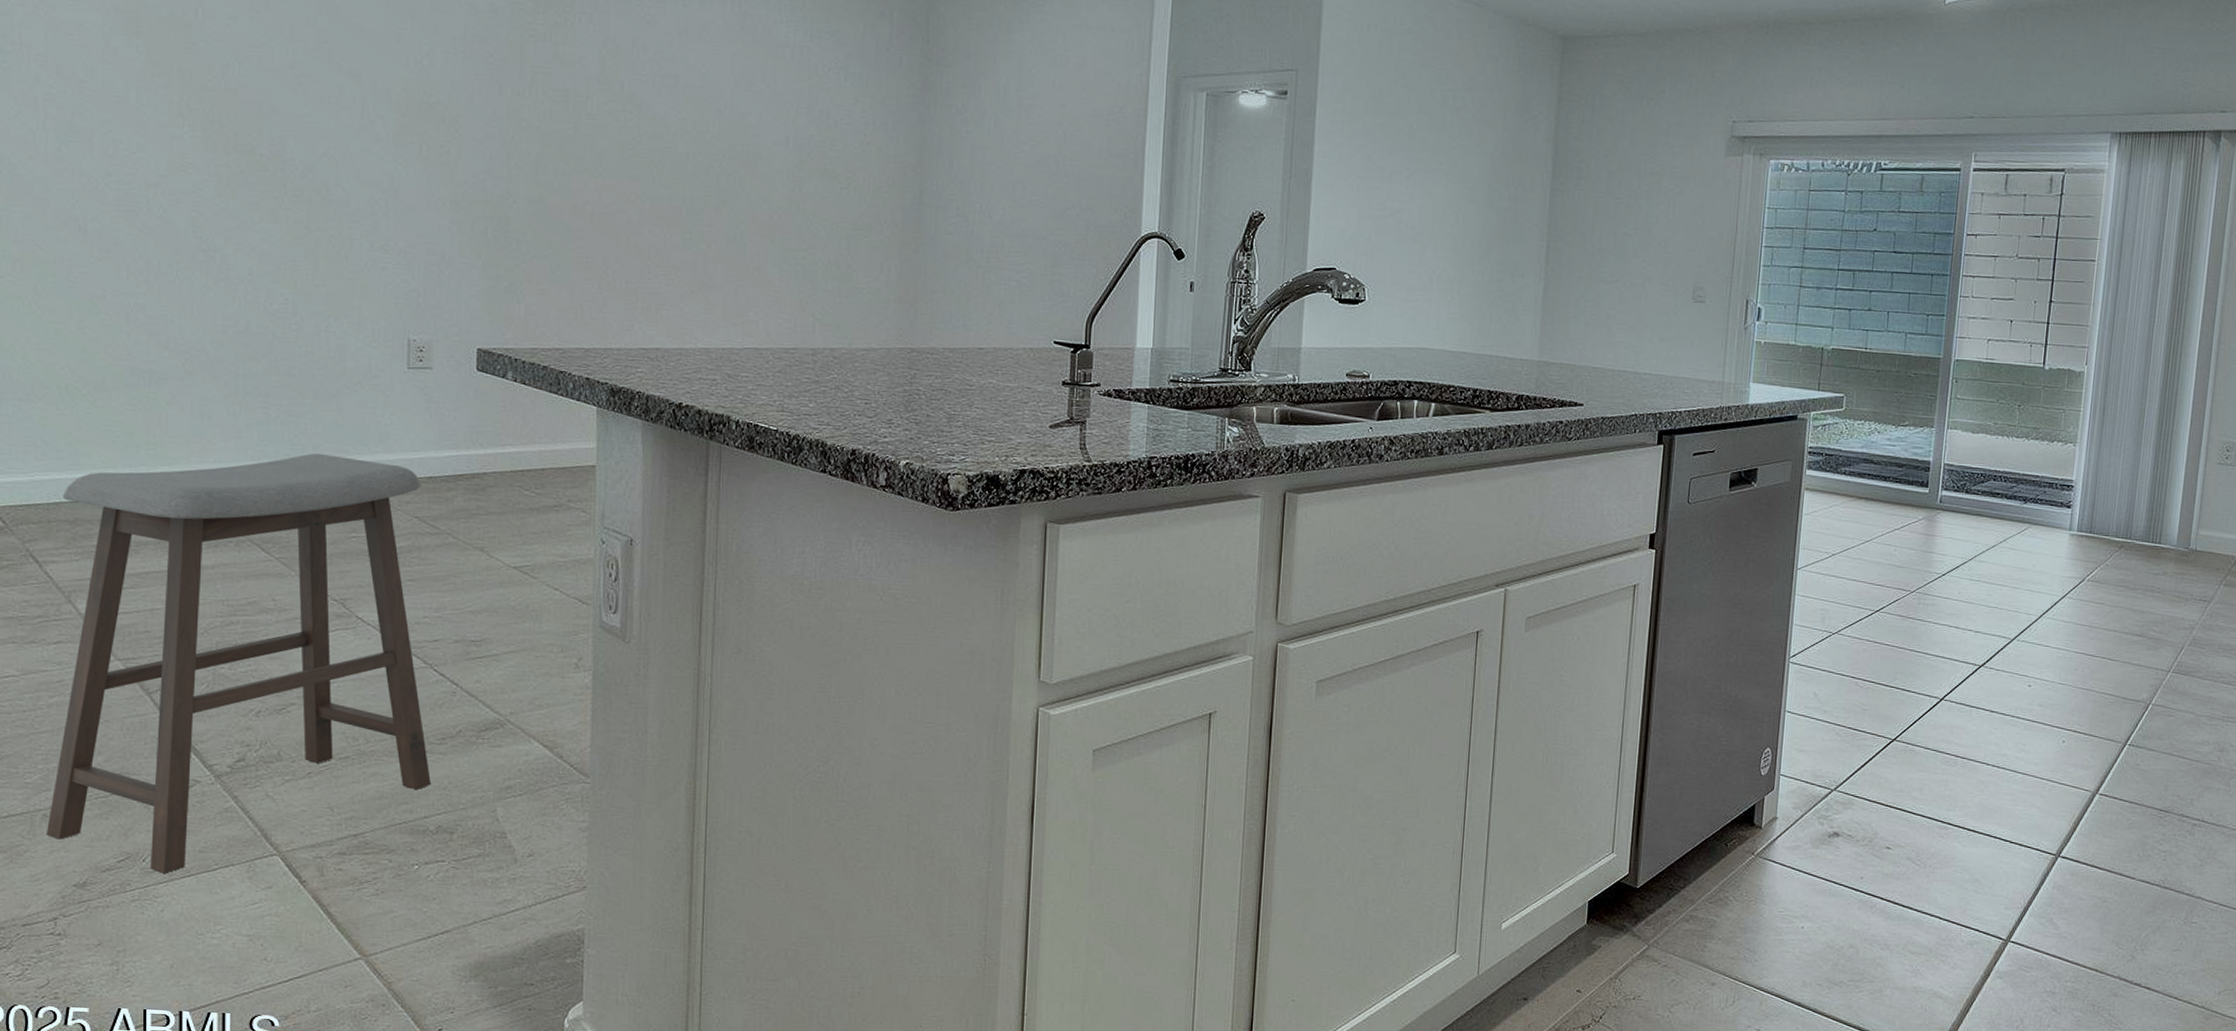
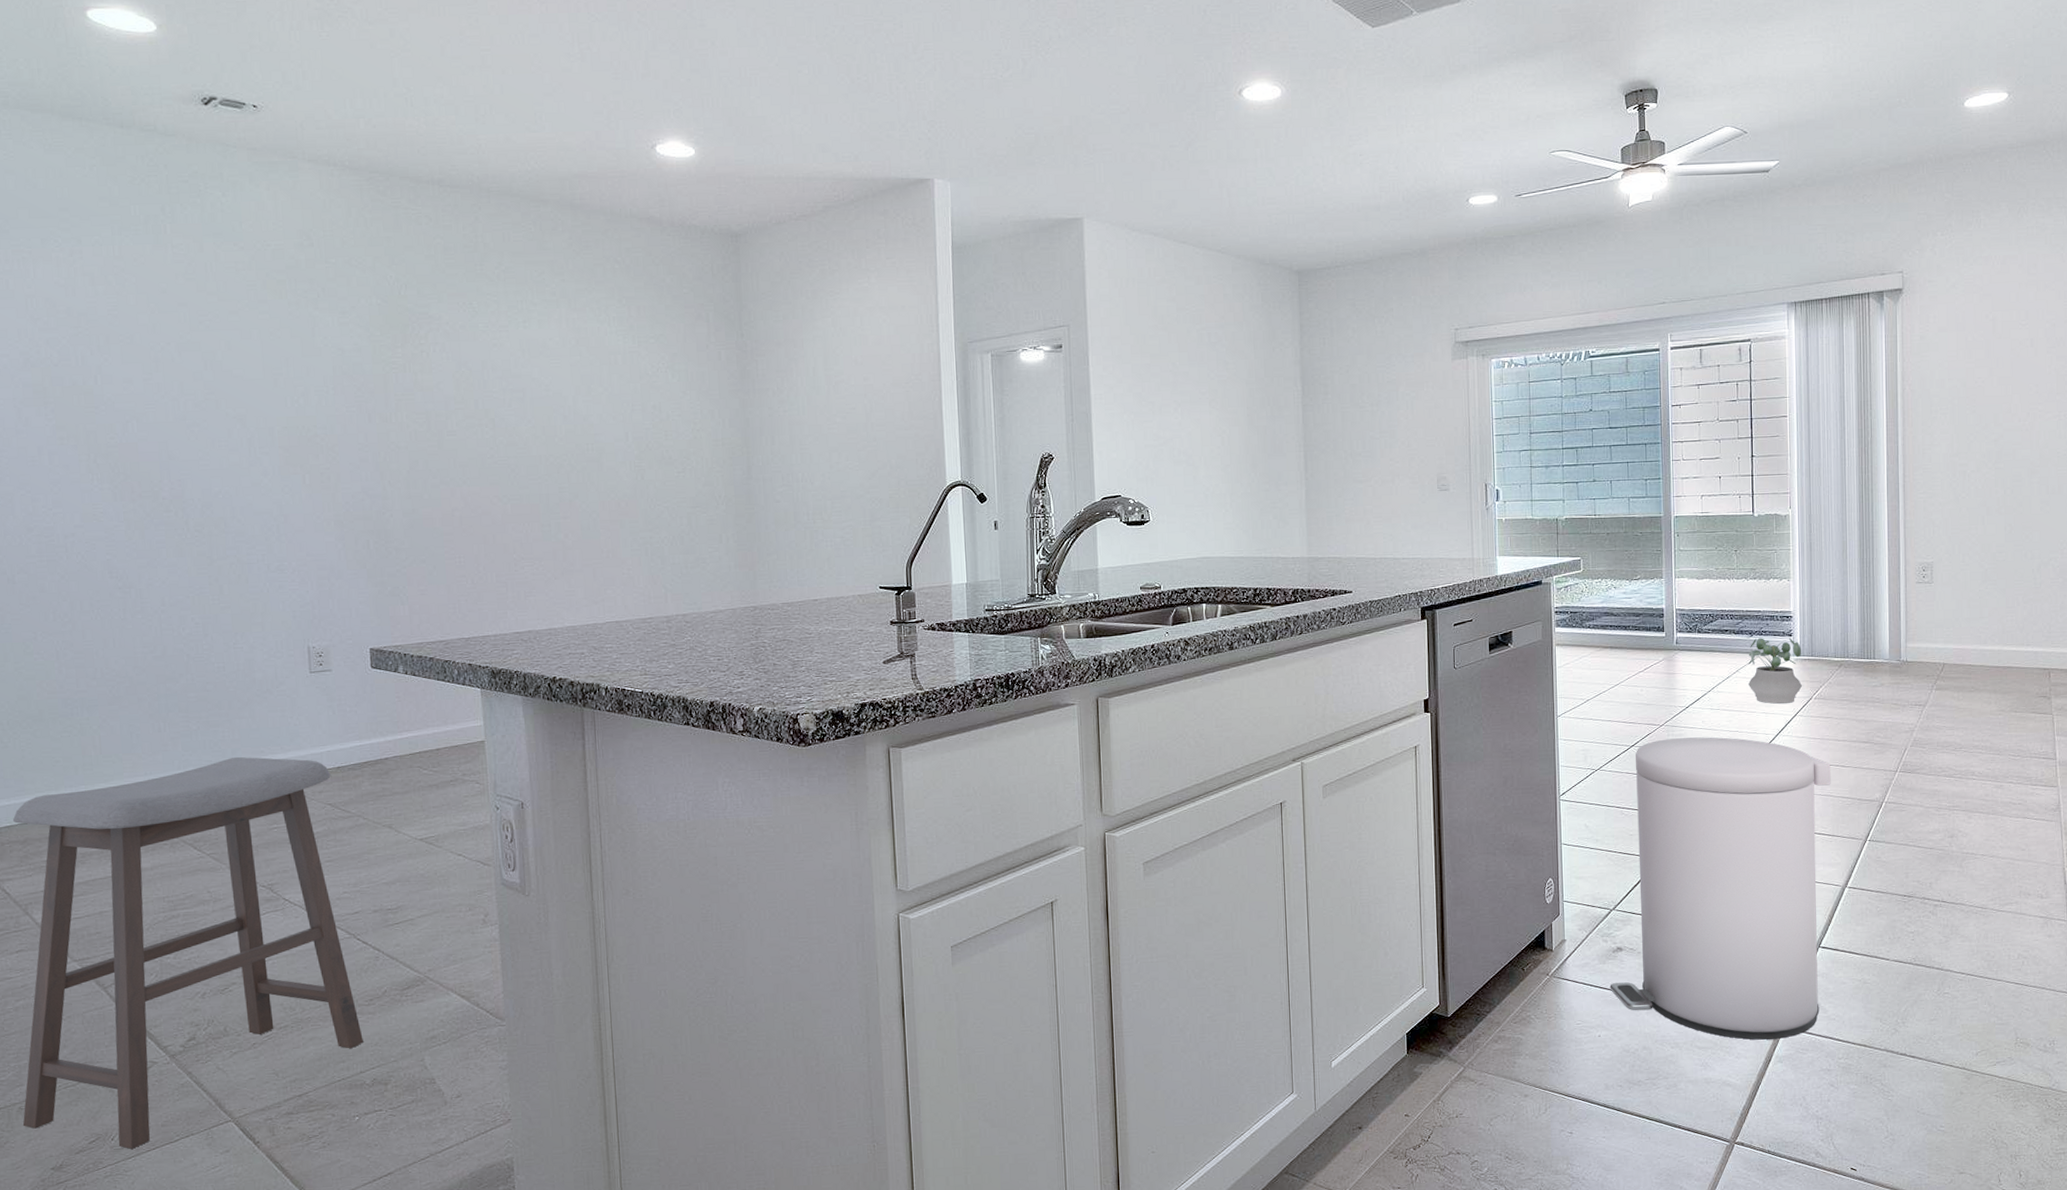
pedal bin: none [1820,607,2097,953] -> present [1610,737,1831,1040]
potted plant: none [2015,506,2079,584] -> present [1748,638,1802,705]

